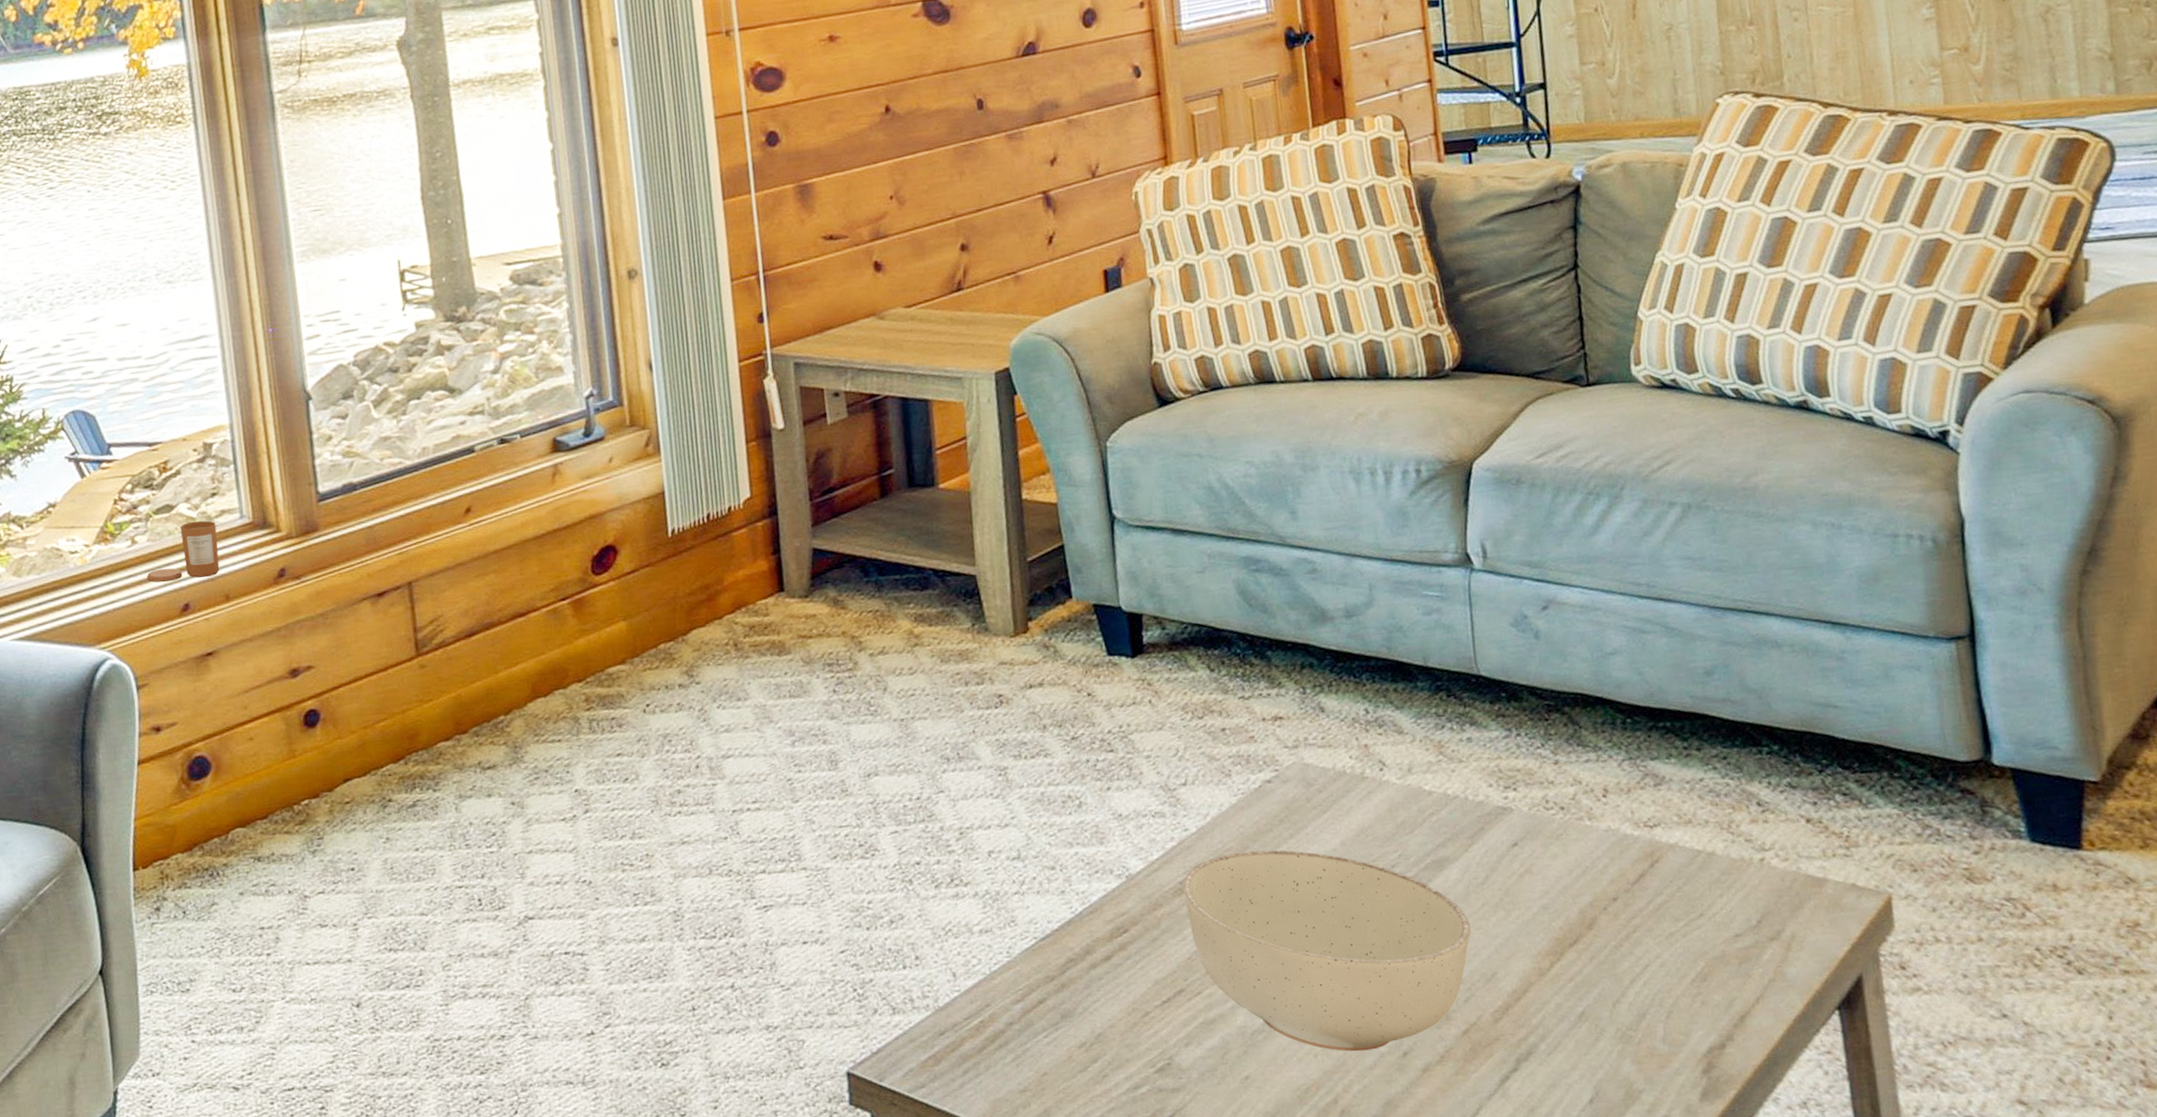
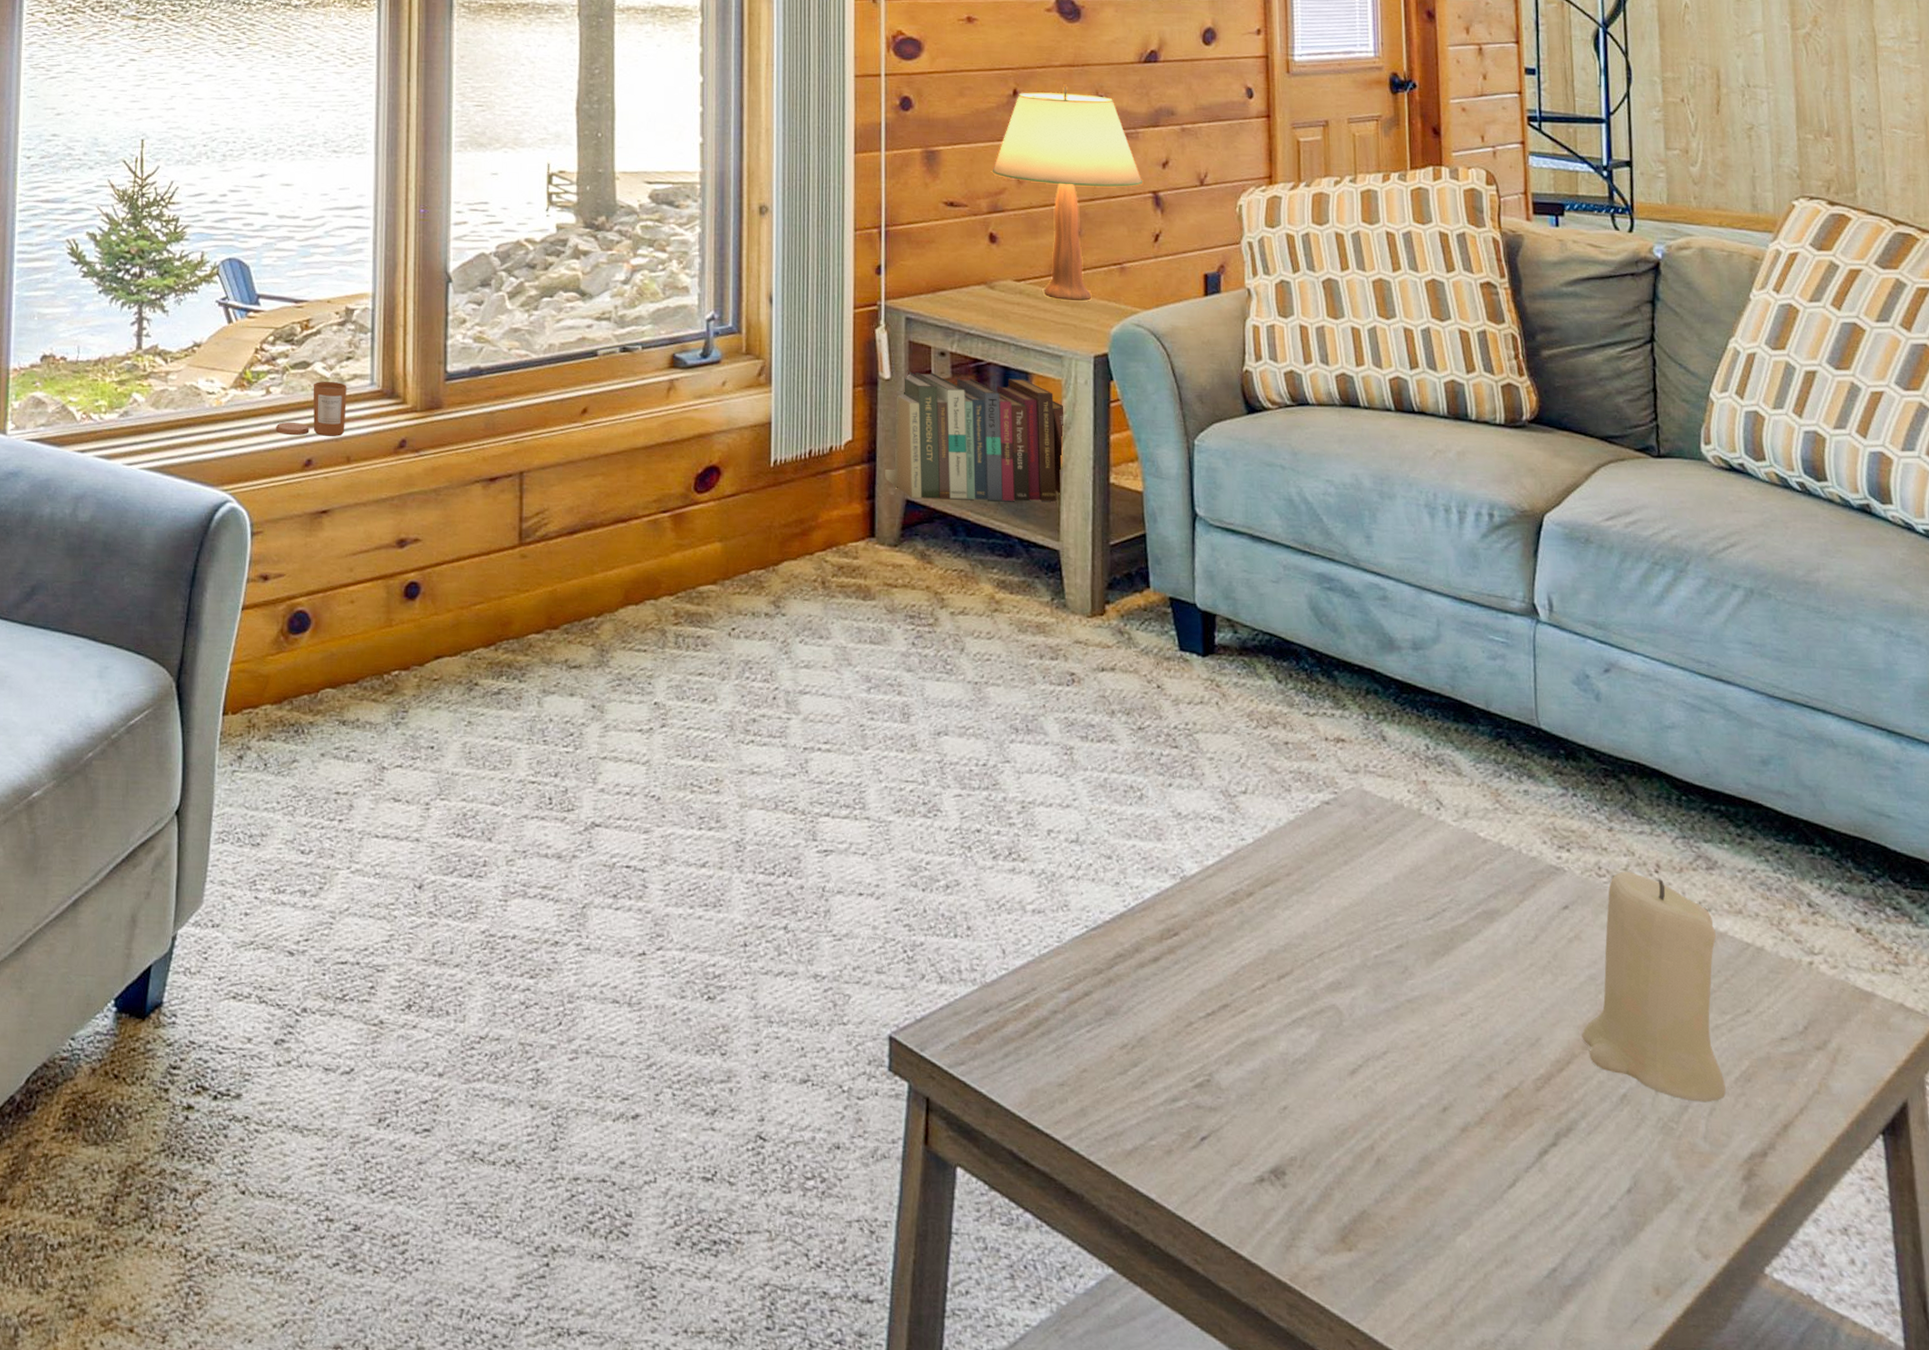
books: none [788,406,973,546] -> present [885,370,1065,502]
table lamp: none [870,93,1032,320] -> present [992,85,1143,302]
bowl: present [1182,850,1471,1052] -> none [1235,870,1518,1100]
candle: none [1537,800,1682,1008] -> present [1582,871,1726,1103]

